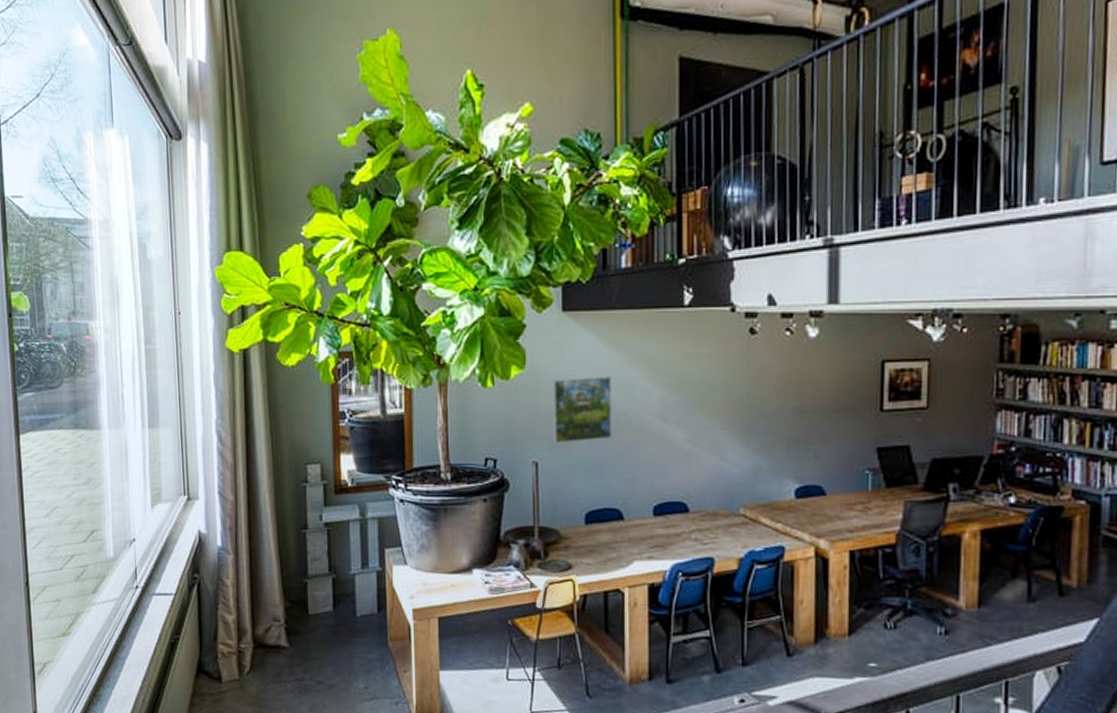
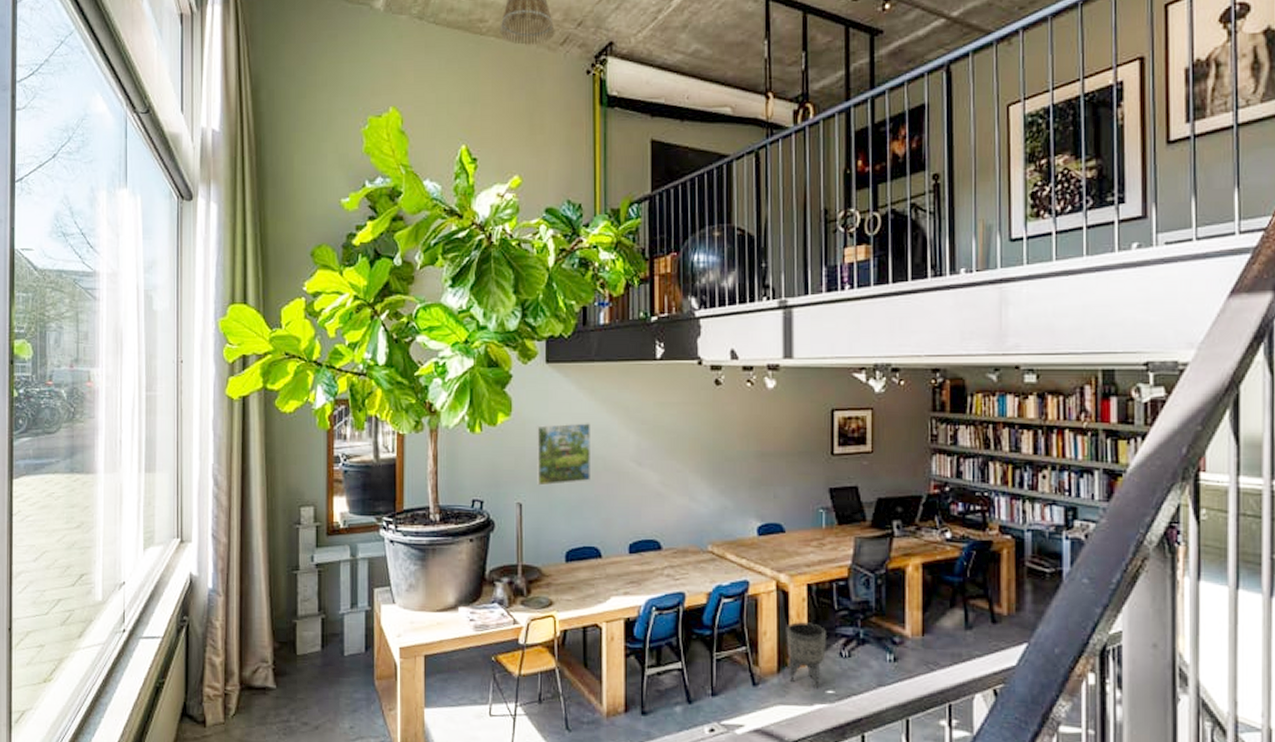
planter: none [824,590,869,662] -> present [786,621,826,689]

